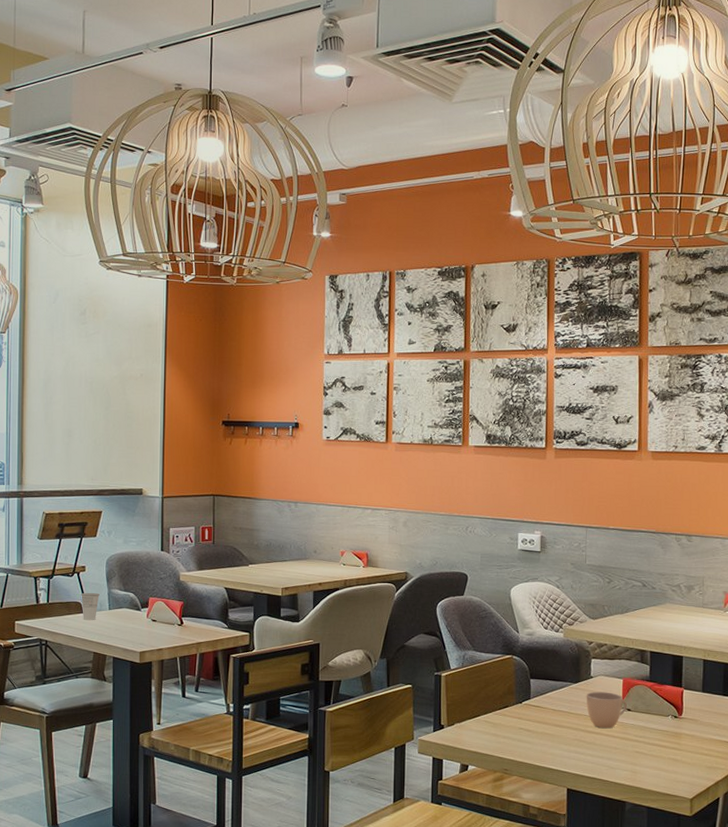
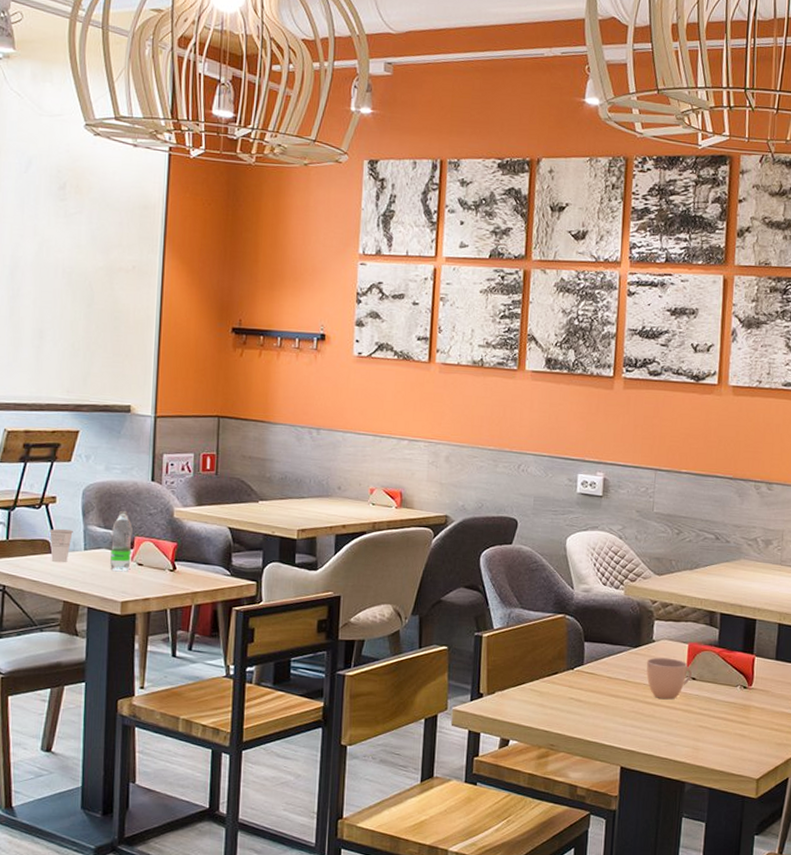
bottle: none [130,576,147,627] -> present [110,510,133,572]

